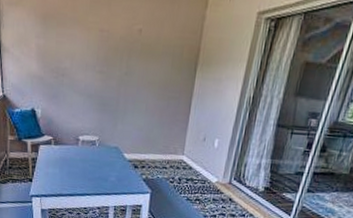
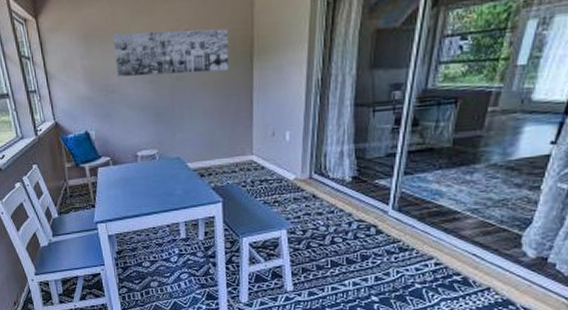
wall art: none [69,19,179,74] -> present [112,28,229,77]

